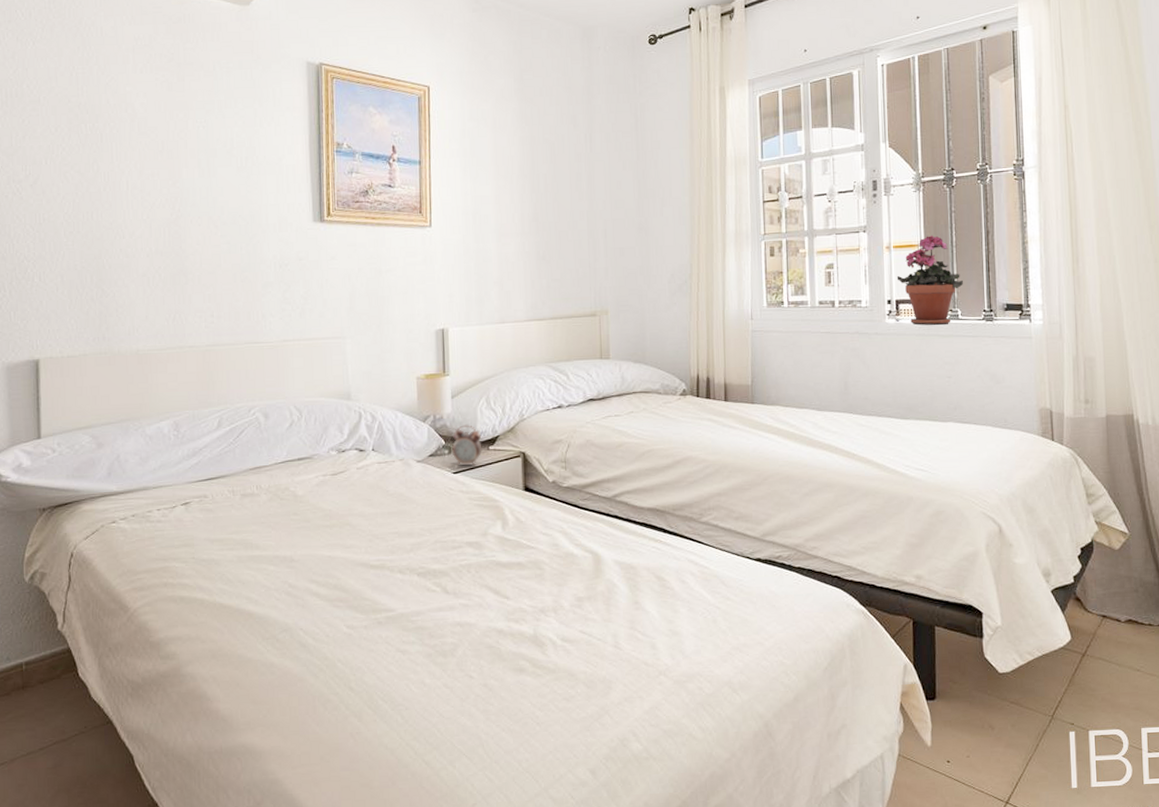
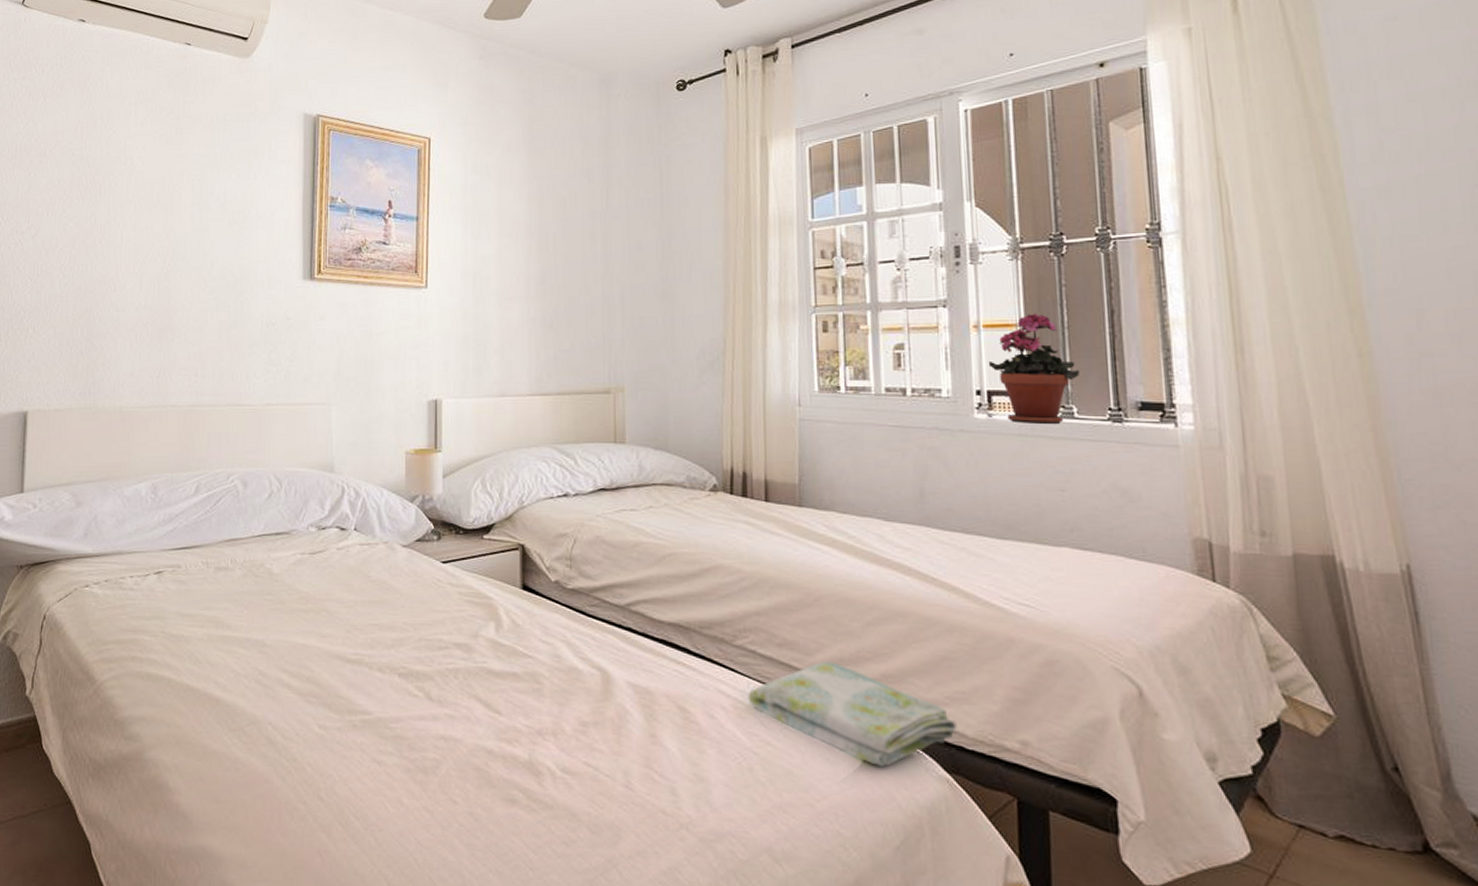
alarm clock: present [452,425,482,467] -> none [442,508,476,557]
towel: none [711,528,870,607] -> present [747,661,957,766]

